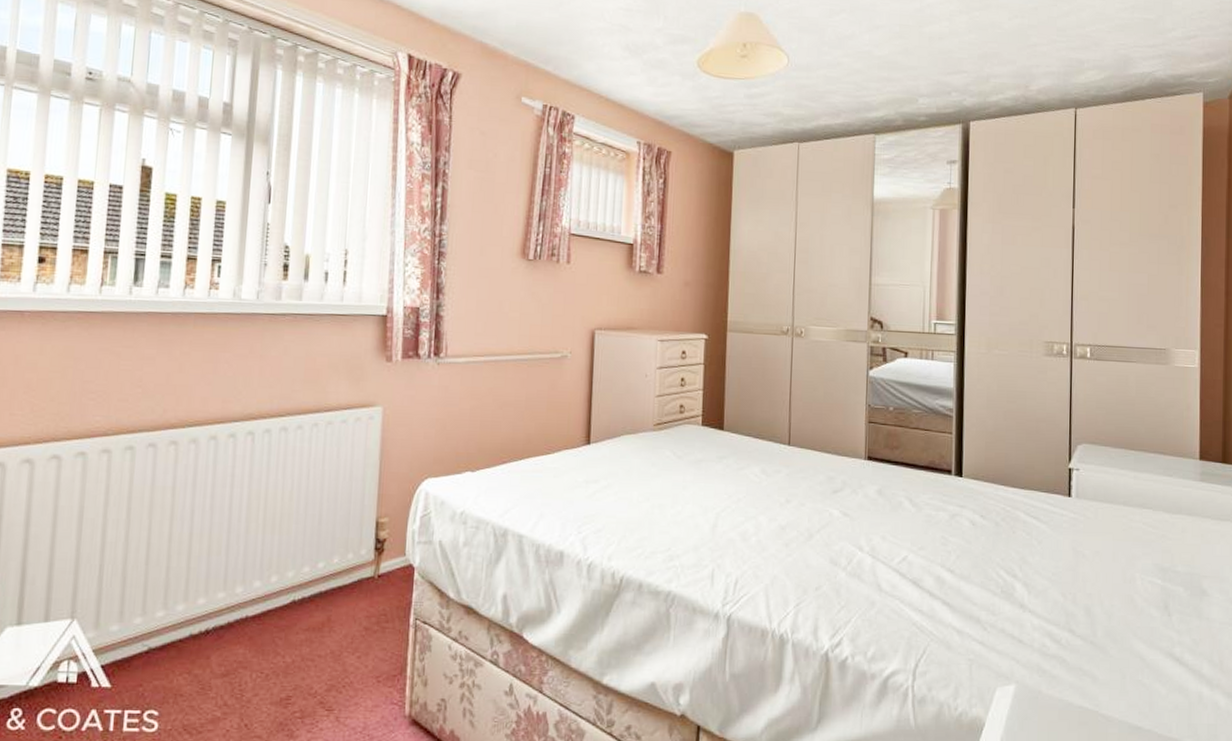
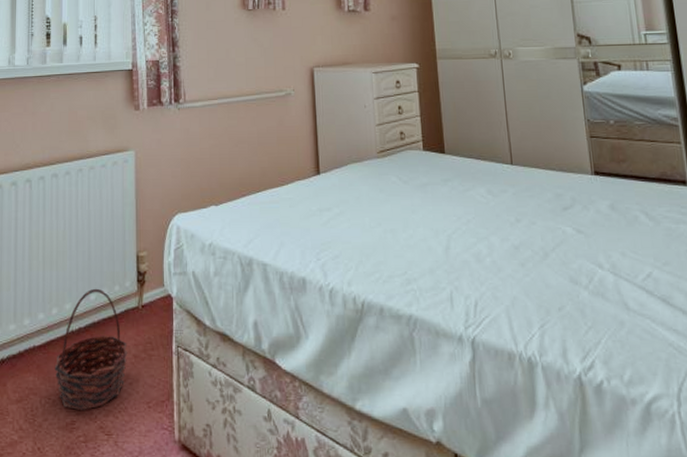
basket: none [270,555,358,686] -> present [54,288,128,411]

